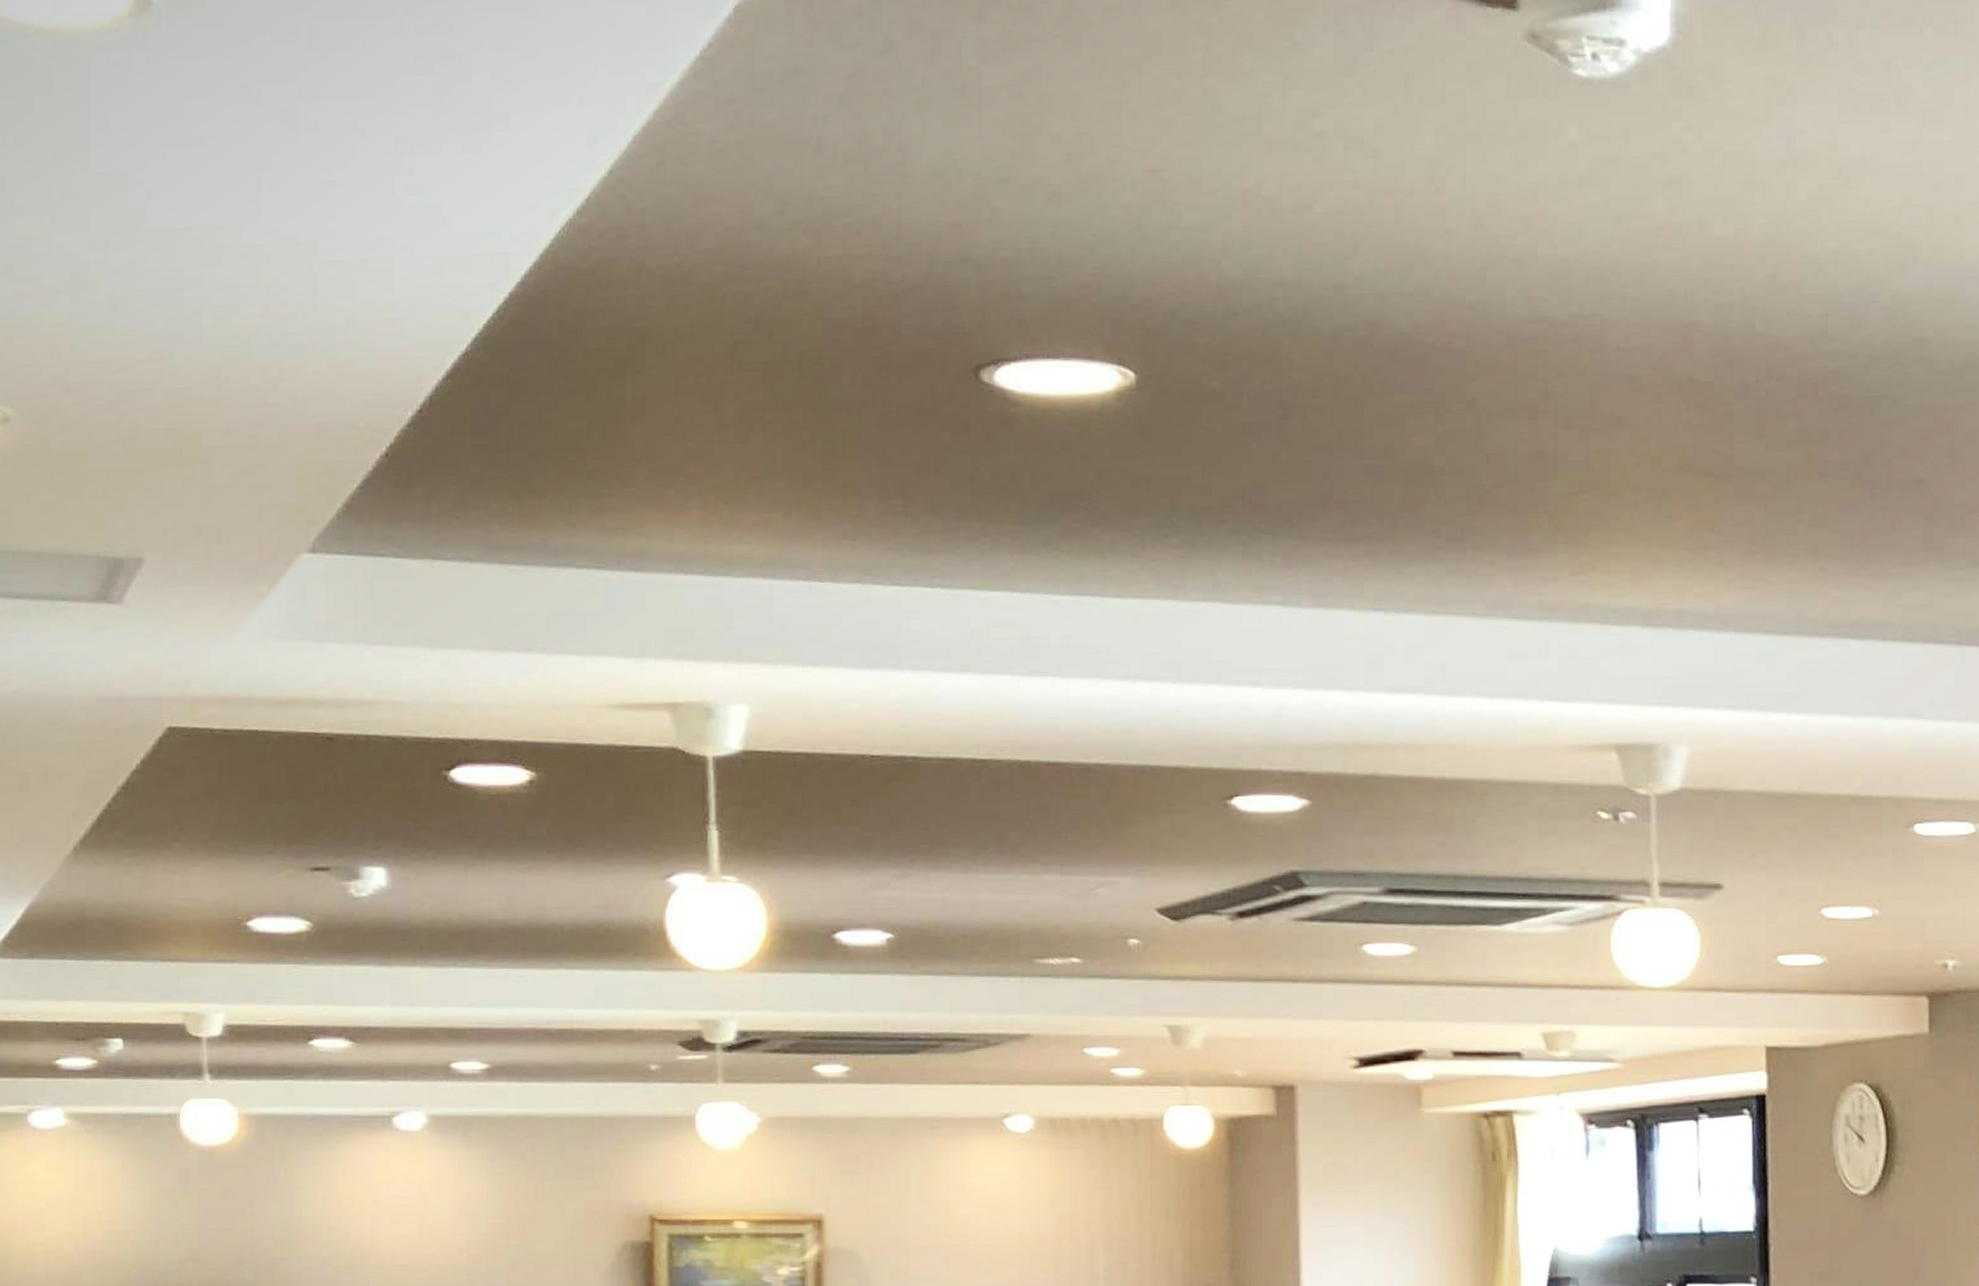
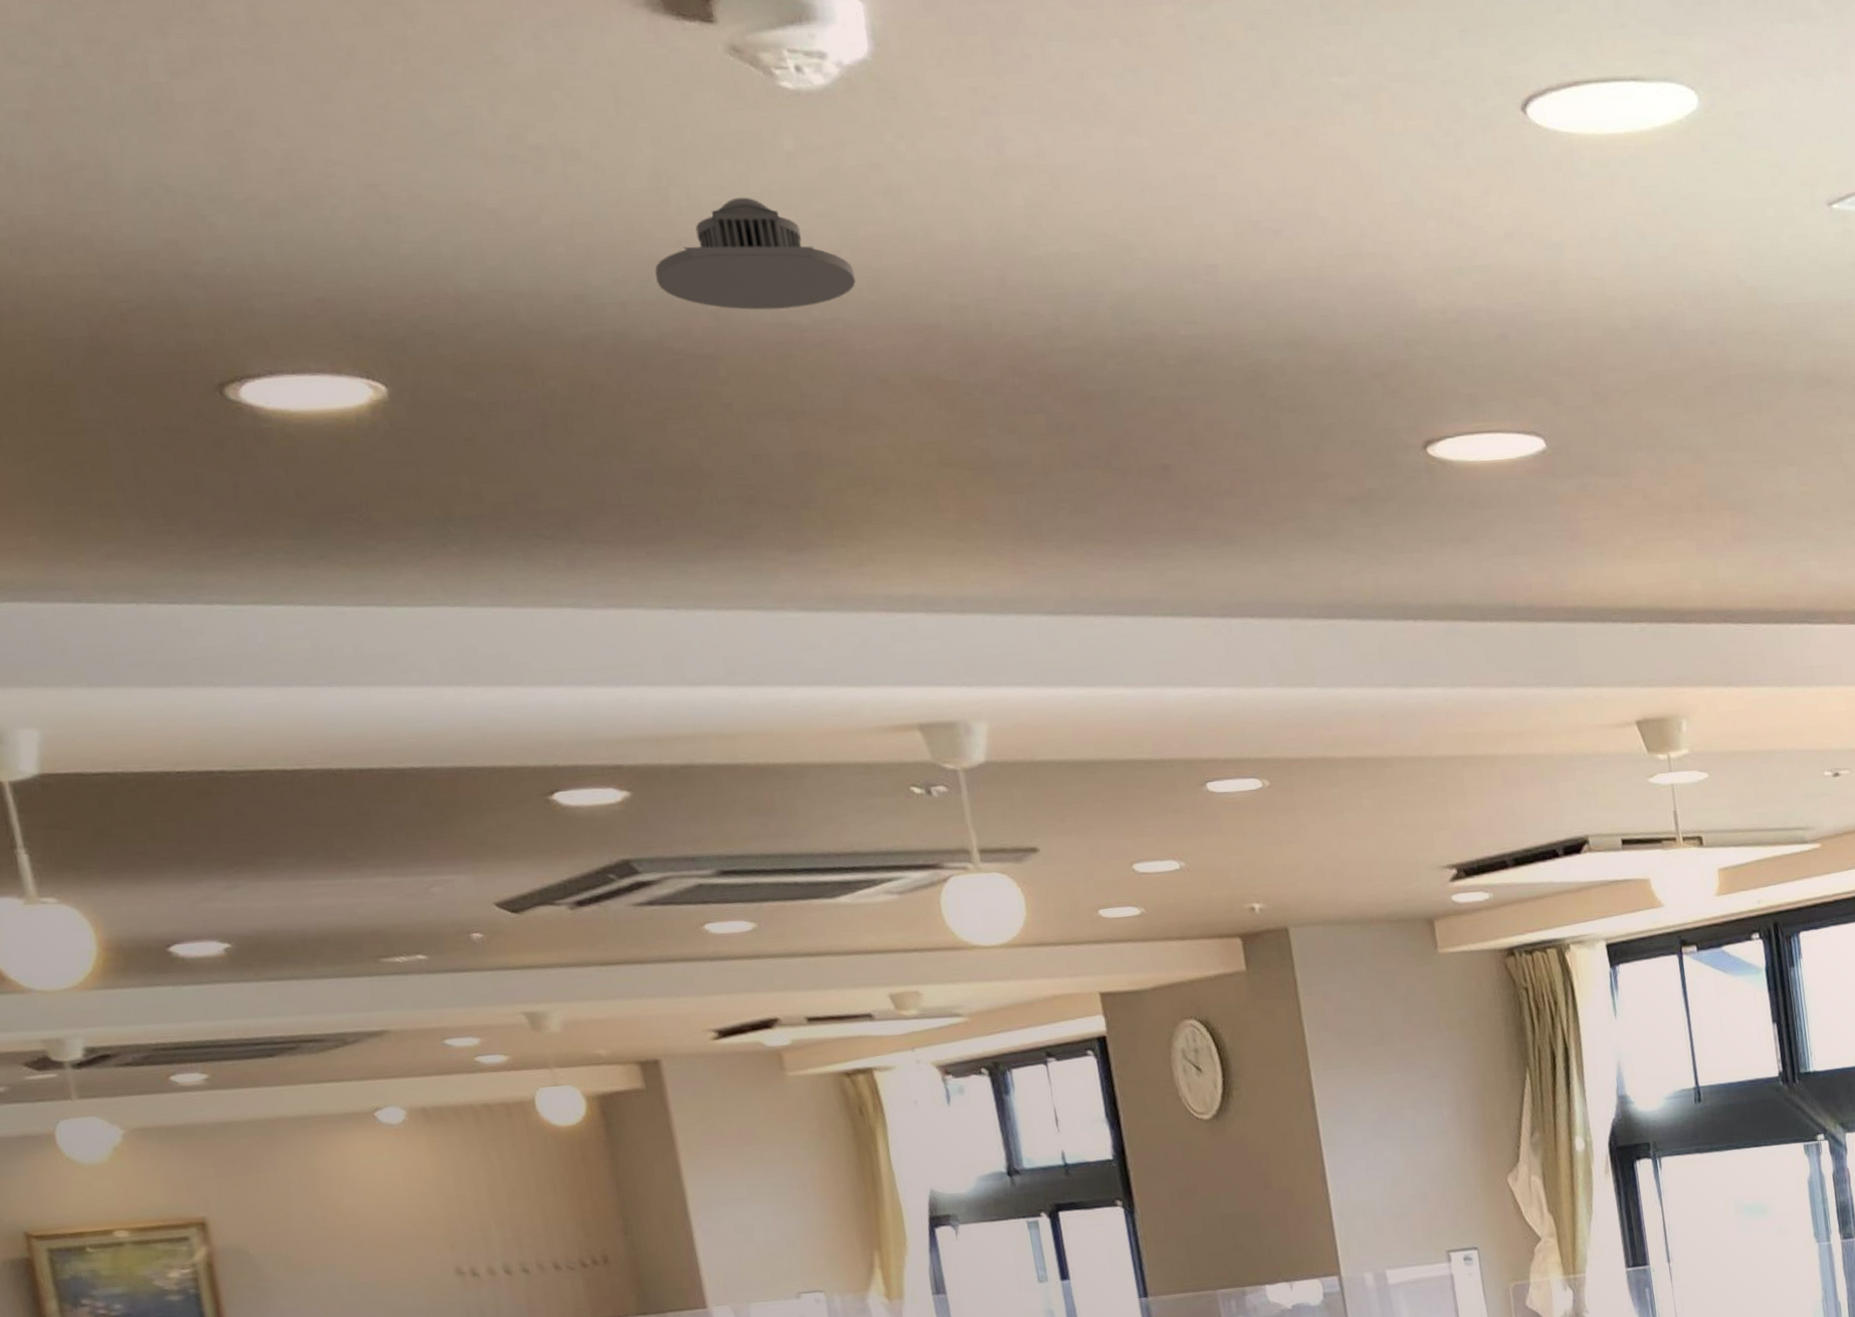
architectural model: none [1418,187,1620,304] -> present [655,197,856,310]

